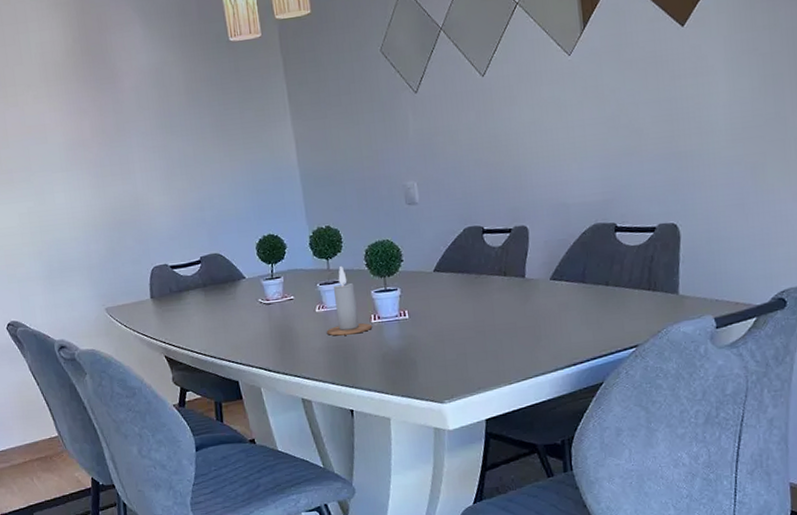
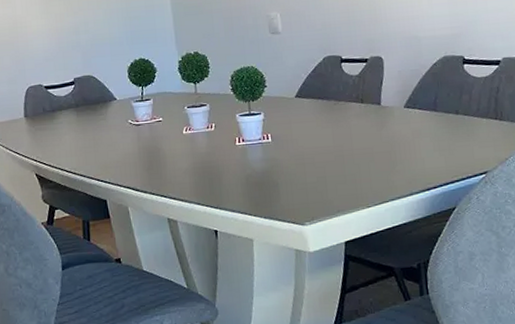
candle: present [326,266,373,336] -> none [192,91,237,158]

